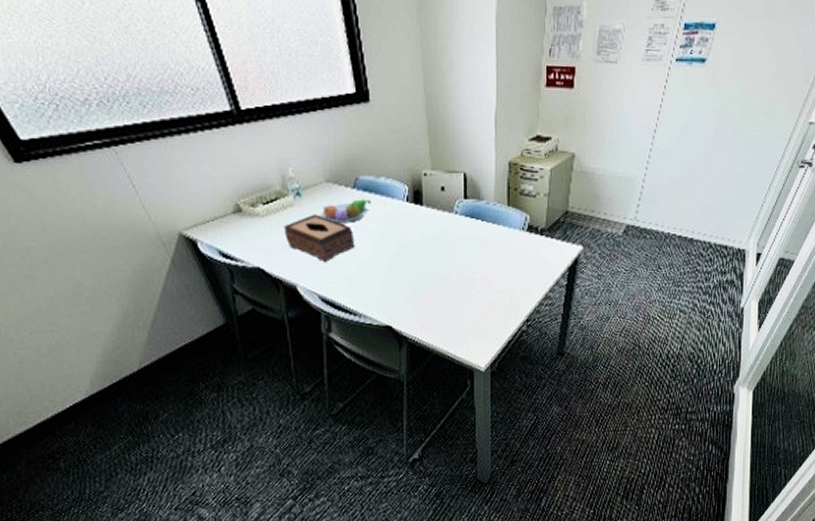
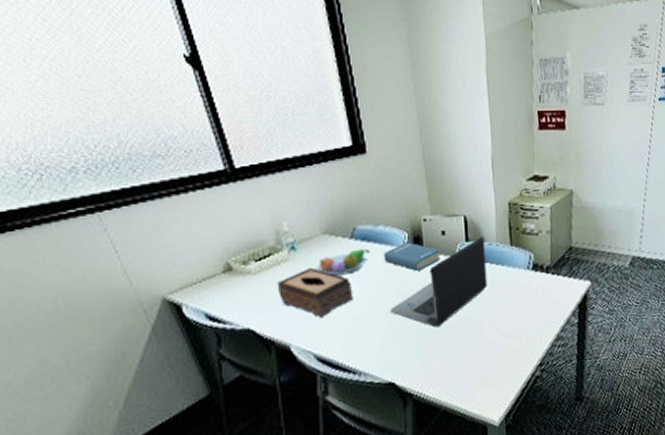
book: none [384,195,439,224] -> present [383,241,441,271]
laptop computer: none [388,195,483,279] -> present [389,237,488,328]

